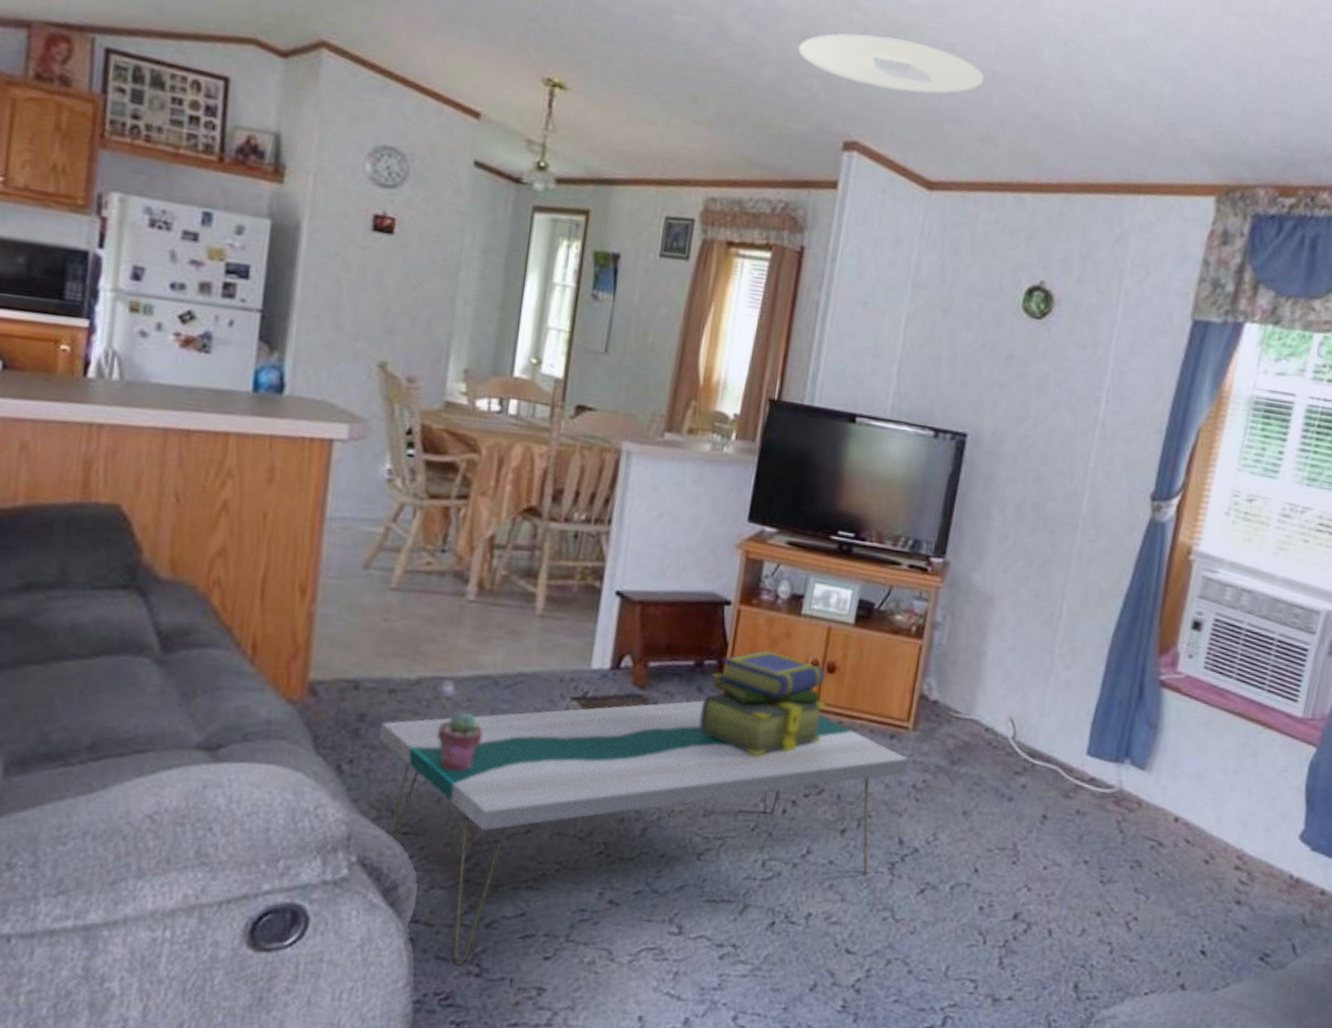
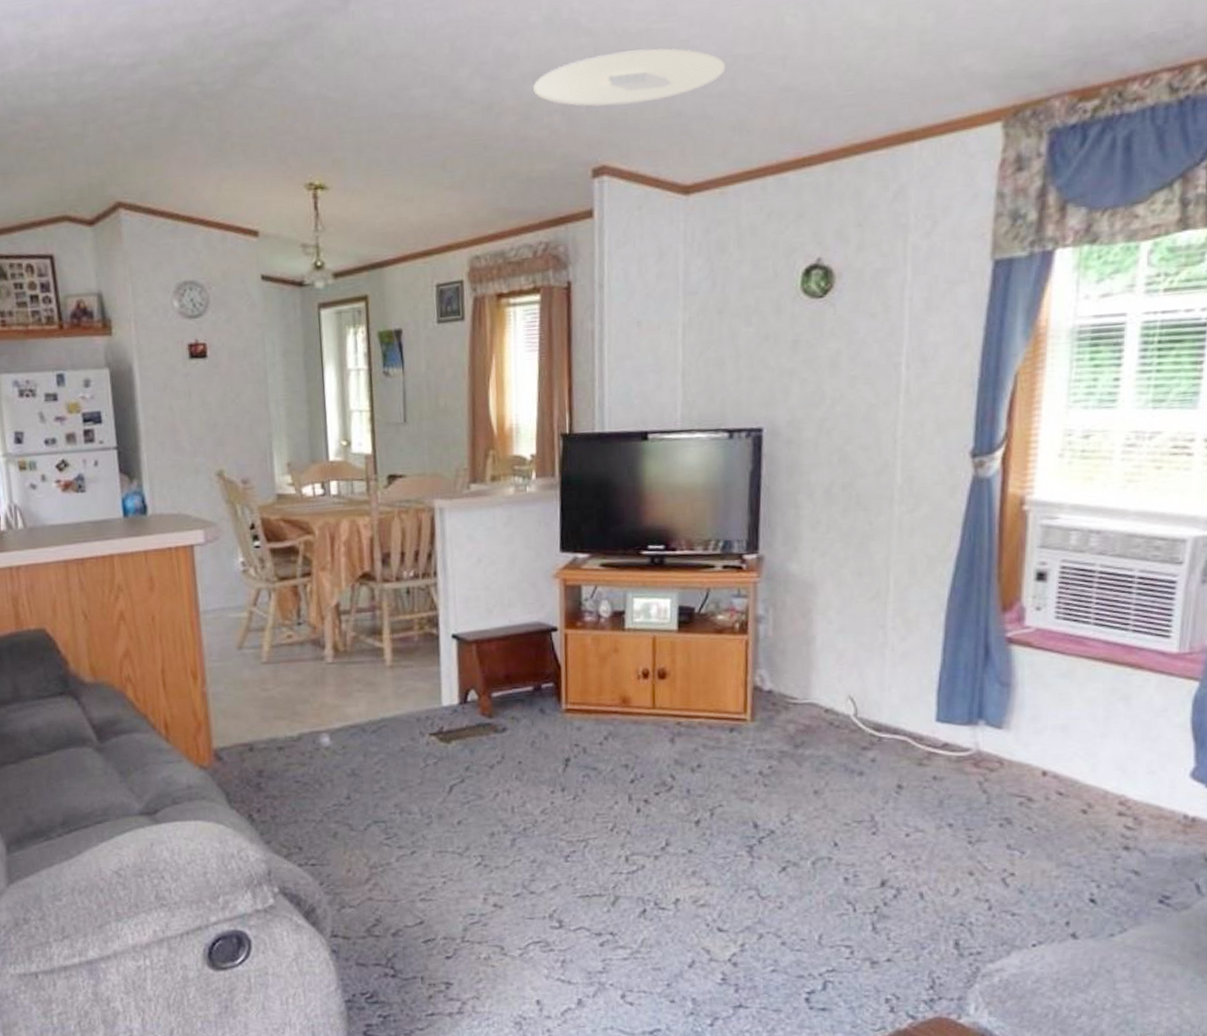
coffee table: present [380,700,909,963] -> none [277,719,752,967]
potted succulent: present [438,711,483,771] -> none [324,757,361,808]
stack of books: present [699,649,826,756] -> none [546,666,663,764]

